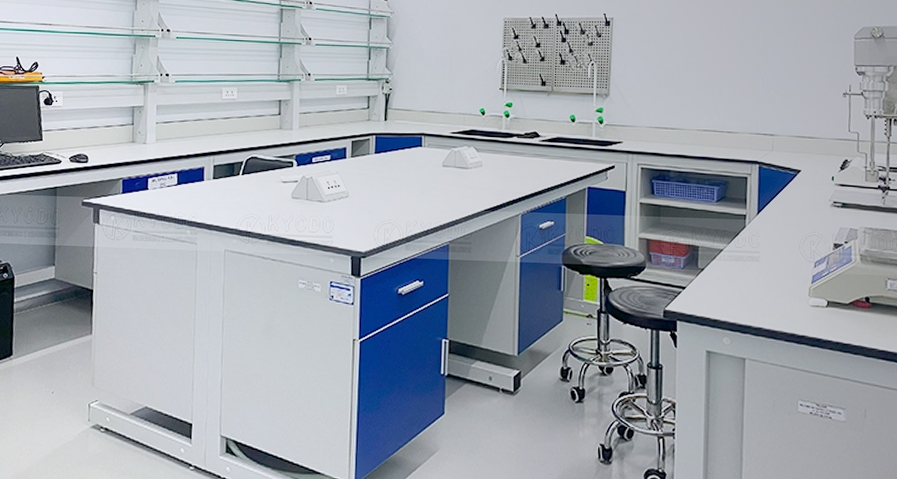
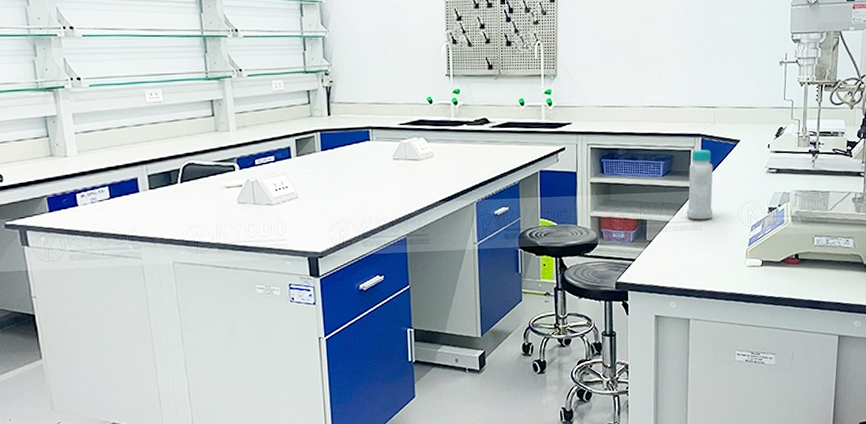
bottle: none [742,177,772,251] -> present [686,150,713,220]

